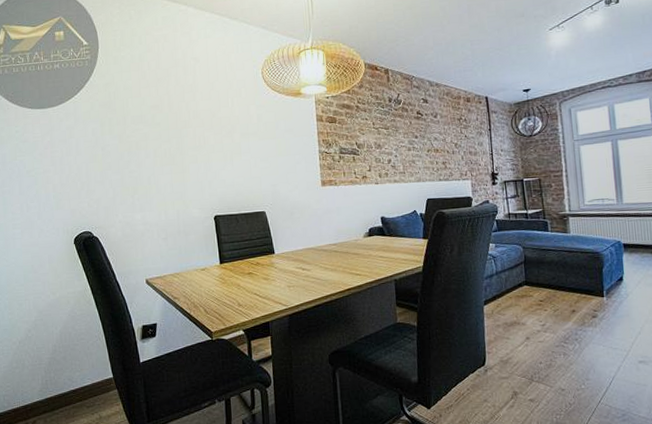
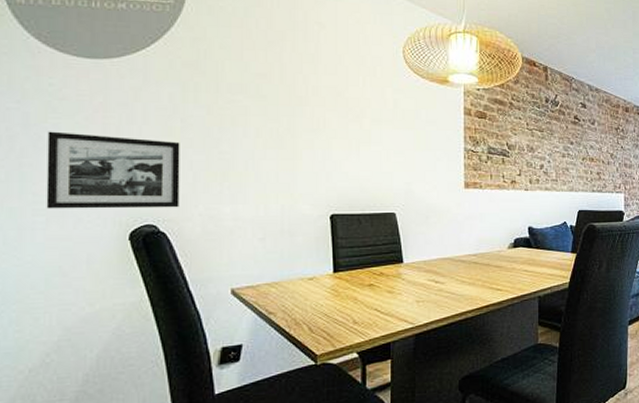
picture frame: none [17,165,105,224] -> present [46,131,180,209]

